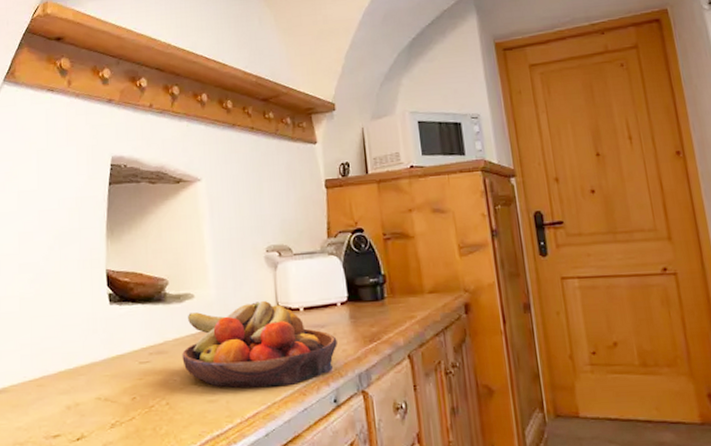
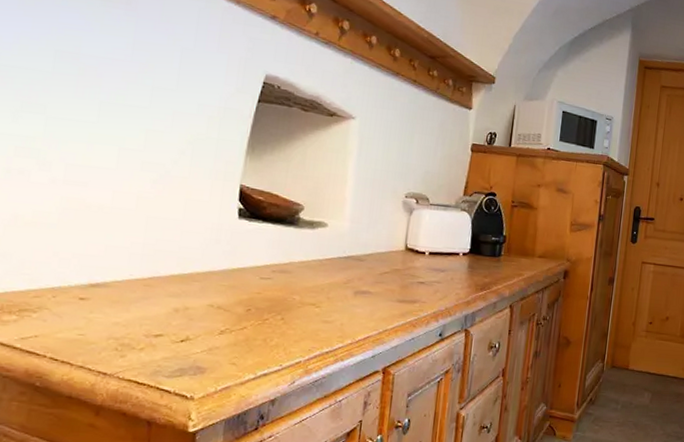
fruit bowl: present [182,301,337,388] -> none [305,240,453,318]

